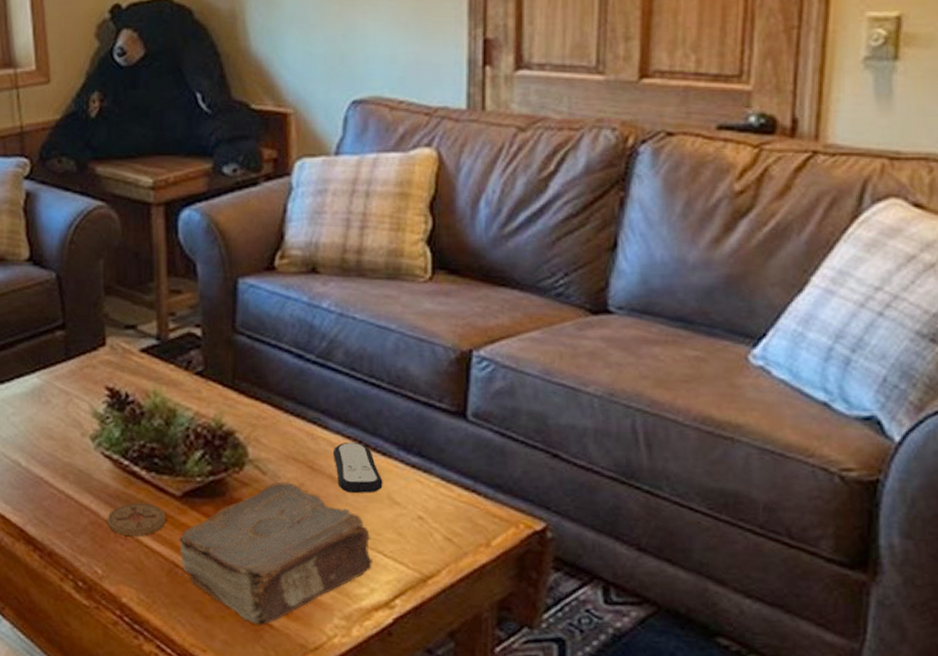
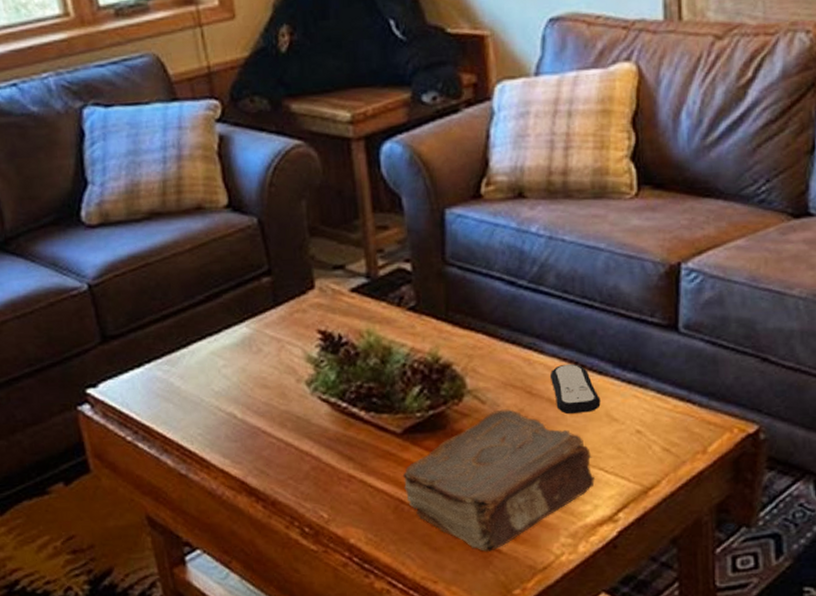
coaster: present [107,502,166,537] -> none [329,443,388,478]

